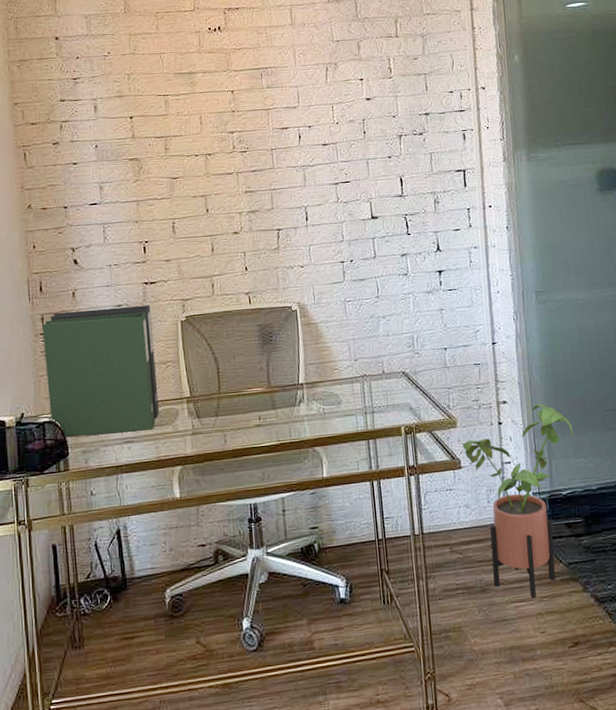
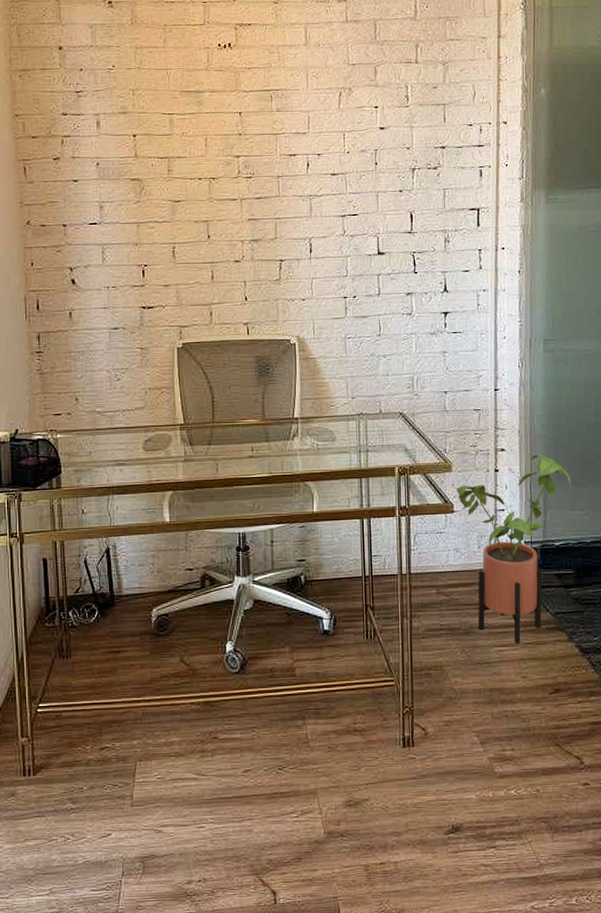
binder: present [42,304,159,437] -> none [38,329,152,456]

